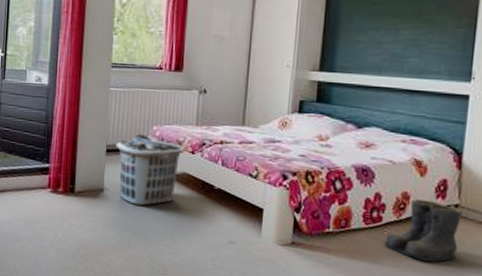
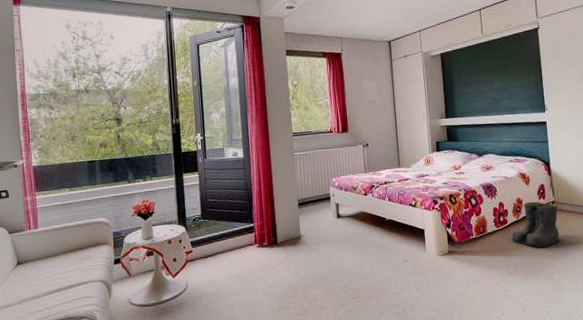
clothes hamper: present [116,134,184,206] -> none [305,186,359,245]

